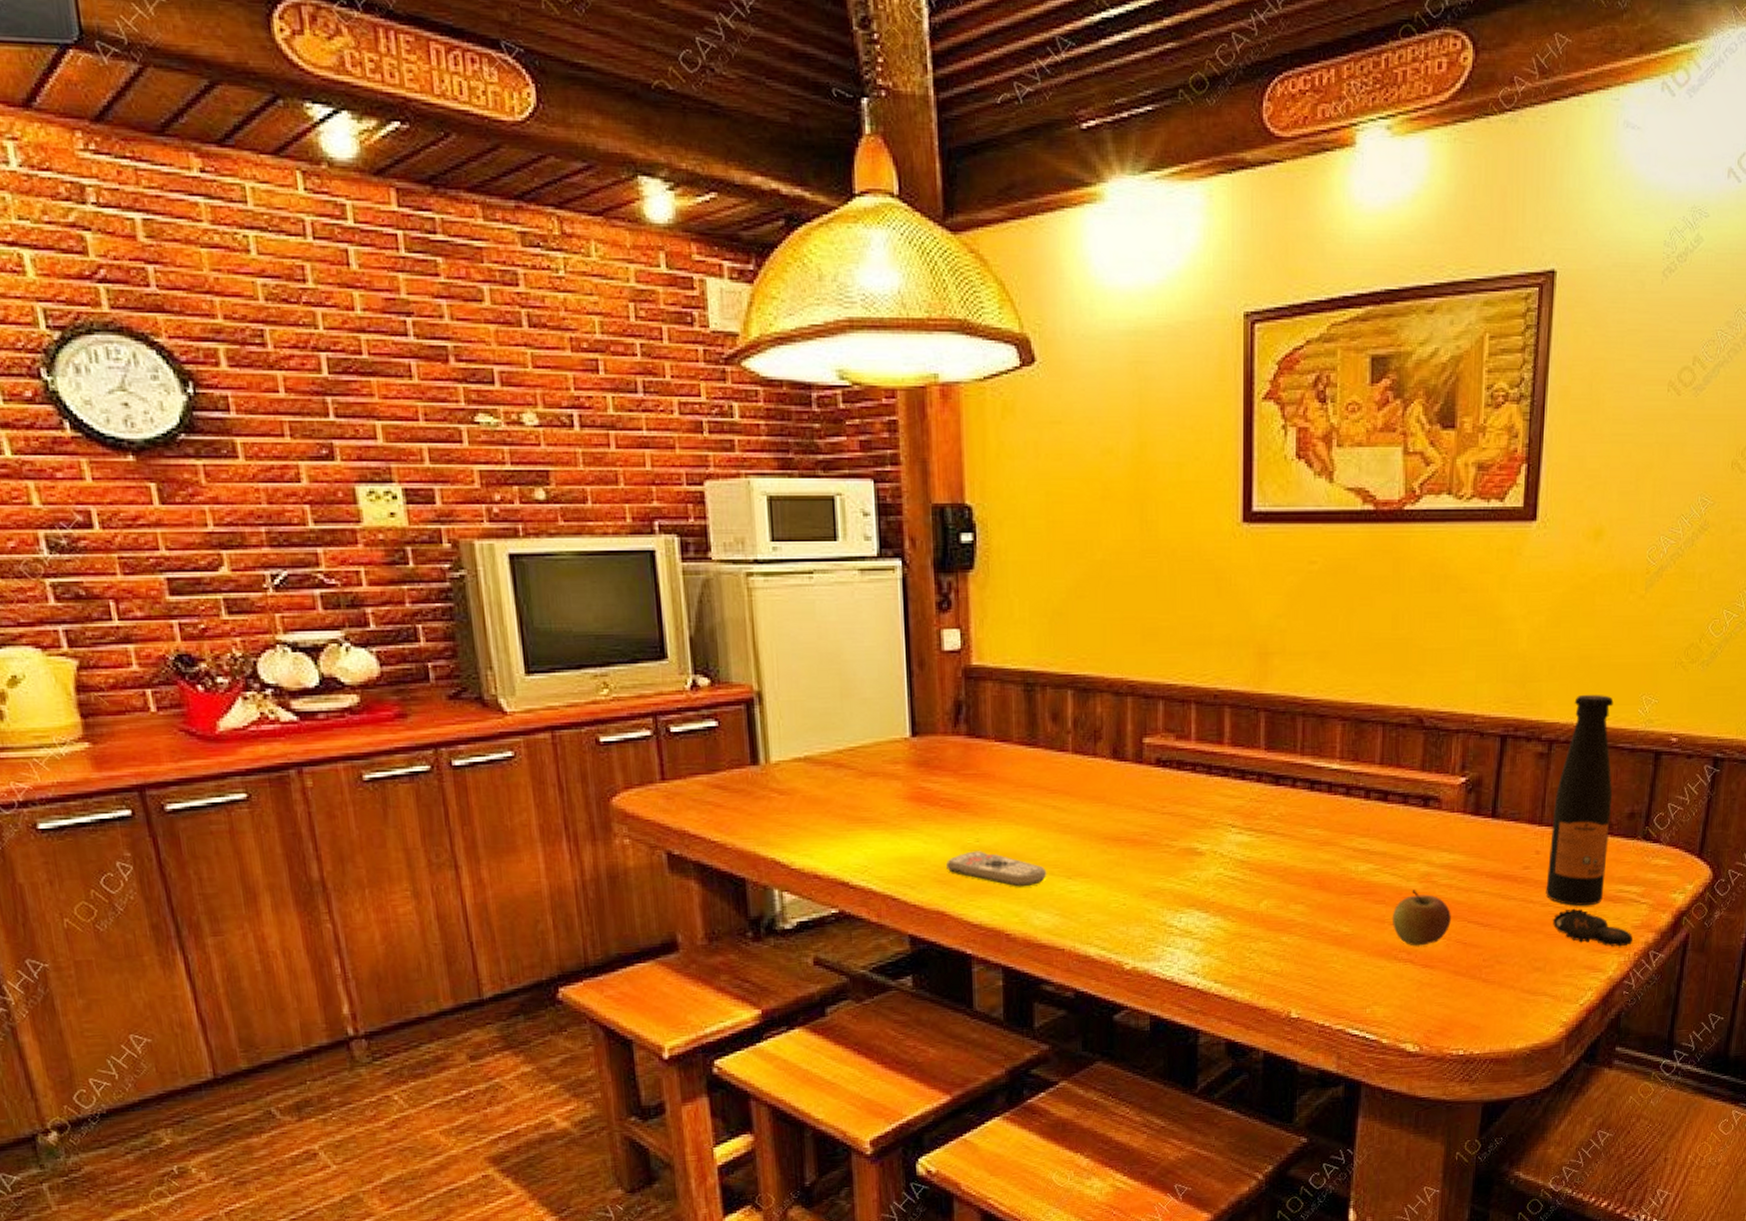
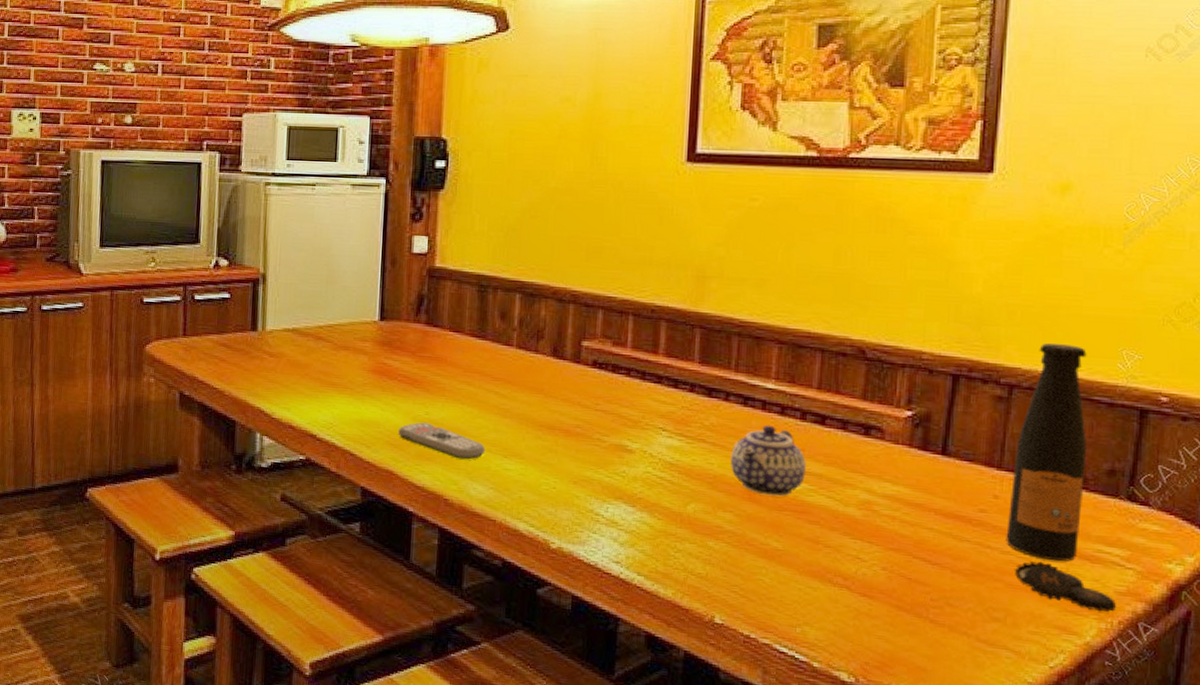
teapot: none [1300,808,1371,881] -> present [731,425,806,497]
apple: present [1392,890,1451,946] -> none [827,515,894,574]

